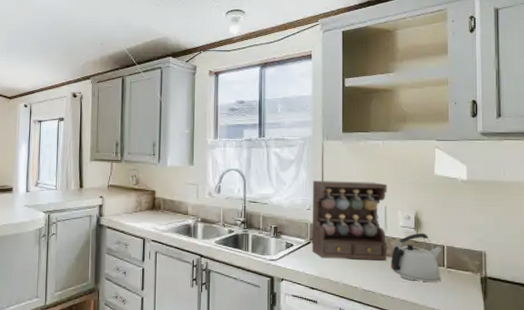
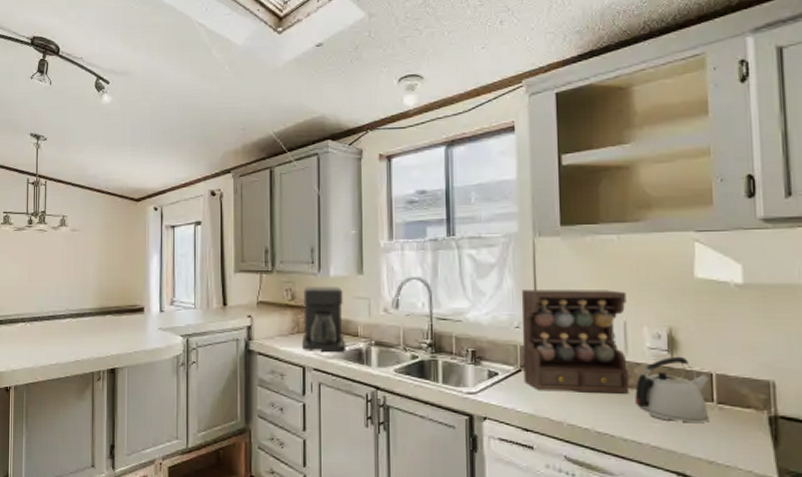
coffee maker: none [142,174,178,227] -> present [301,286,346,352]

